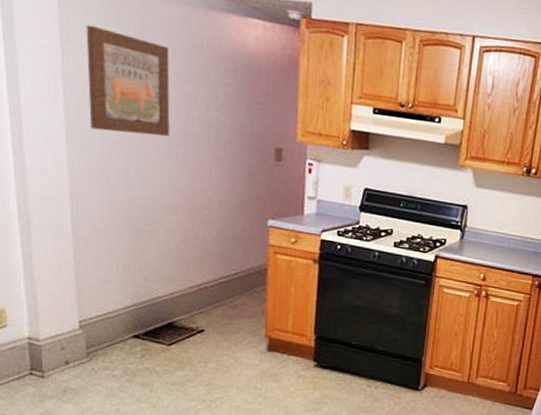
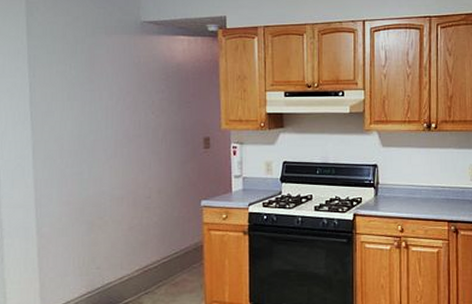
wall art: present [86,24,170,136] -> none [48,61,115,143]

